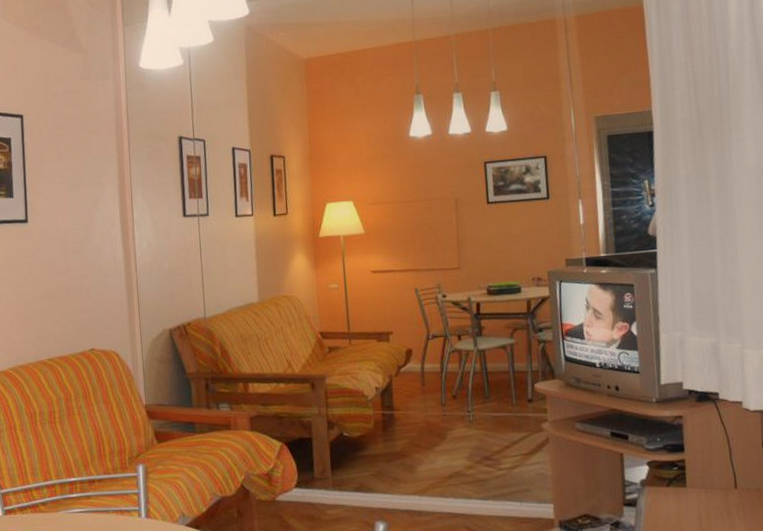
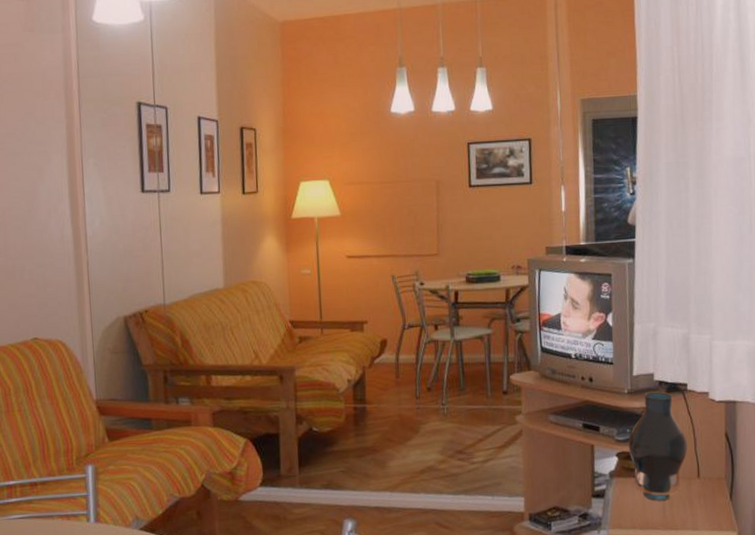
vase: none [658,400,723,511] -> present [628,391,687,501]

